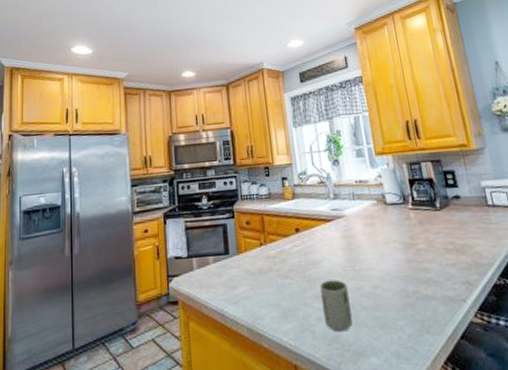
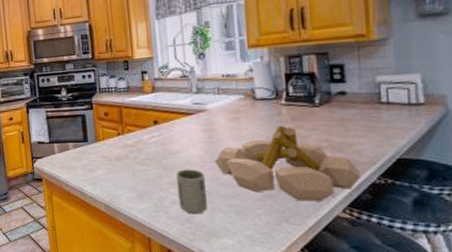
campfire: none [355,229,485,308] -> present [214,125,362,201]

